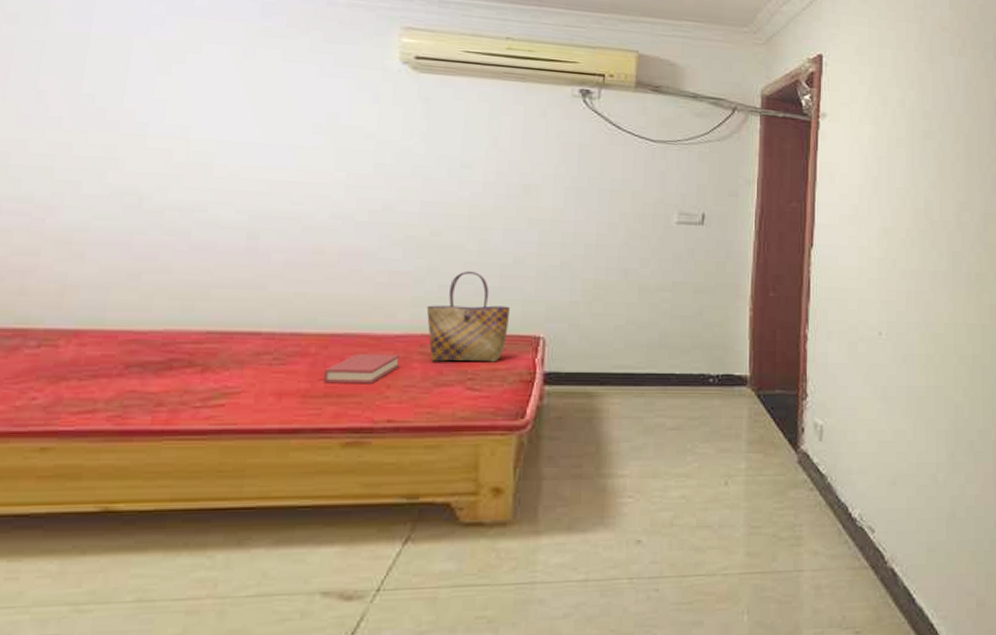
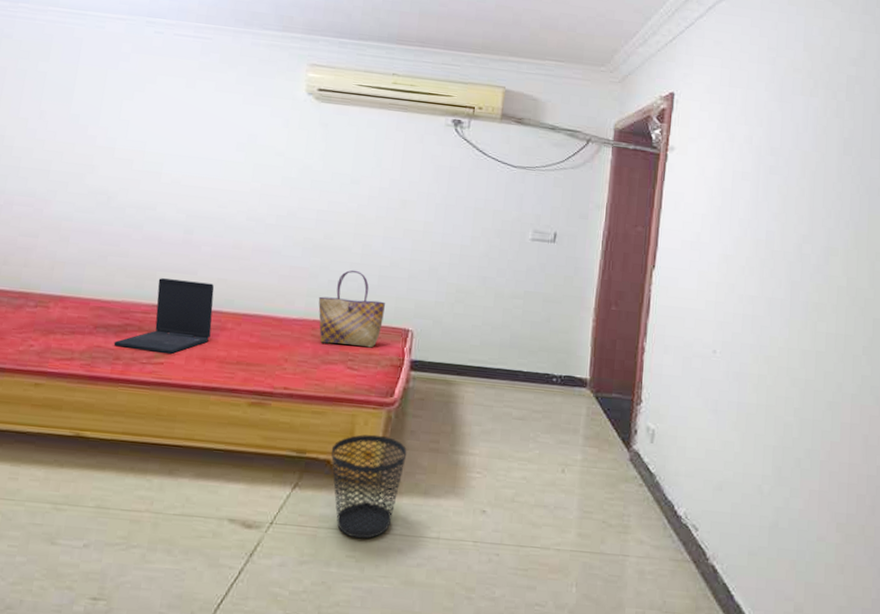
laptop: none [153,297,291,393] -> present [113,278,215,355]
hardback book: present [323,354,400,384] -> none [236,332,296,357]
wastebasket: none [450,465,545,594] -> present [331,434,407,539]

